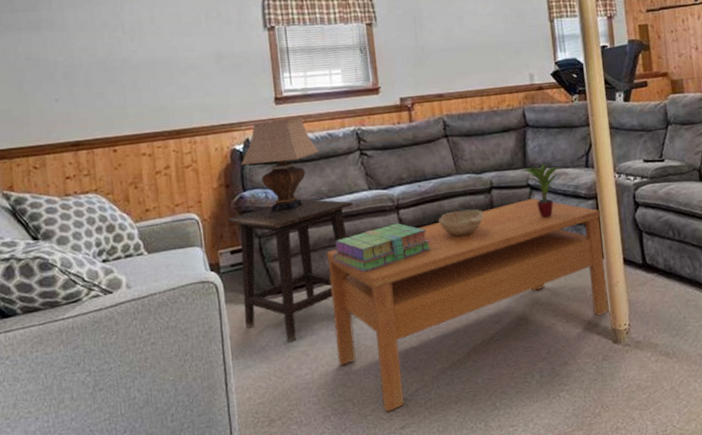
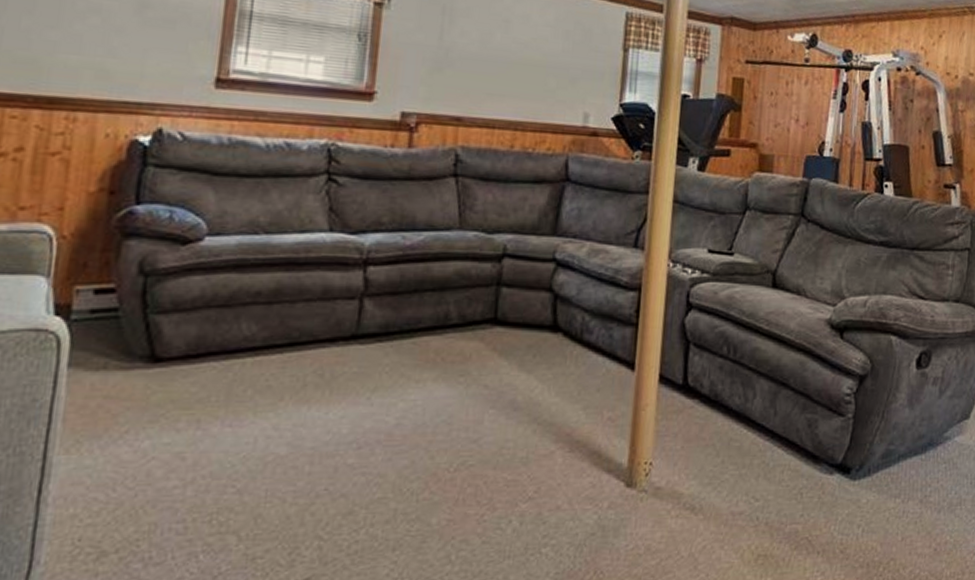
side table: present [227,198,353,343] -> none [92,228,302,437]
table lamp: present [240,118,320,212] -> none [140,108,269,243]
coffee table: present [326,198,609,412] -> none [228,277,642,555]
stack of books: present [333,223,432,272] -> none [254,284,404,347]
decorative bowl: present [439,209,483,236] -> none [421,279,486,315]
potted plant: present [522,159,562,219] -> none [550,231,603,307]

